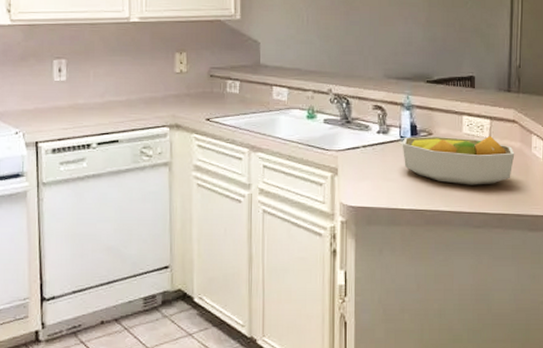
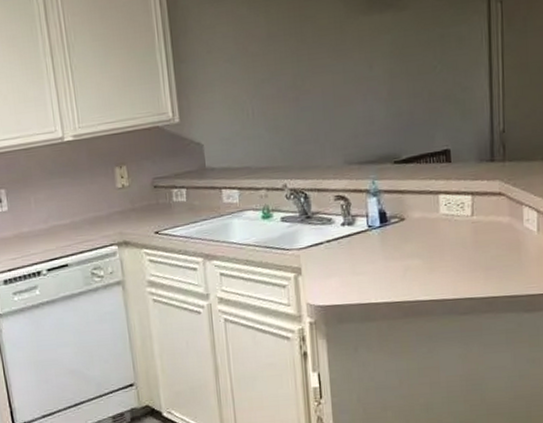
fruit bowl: present [402,136,515,185] -> none [370,213,504,271]

